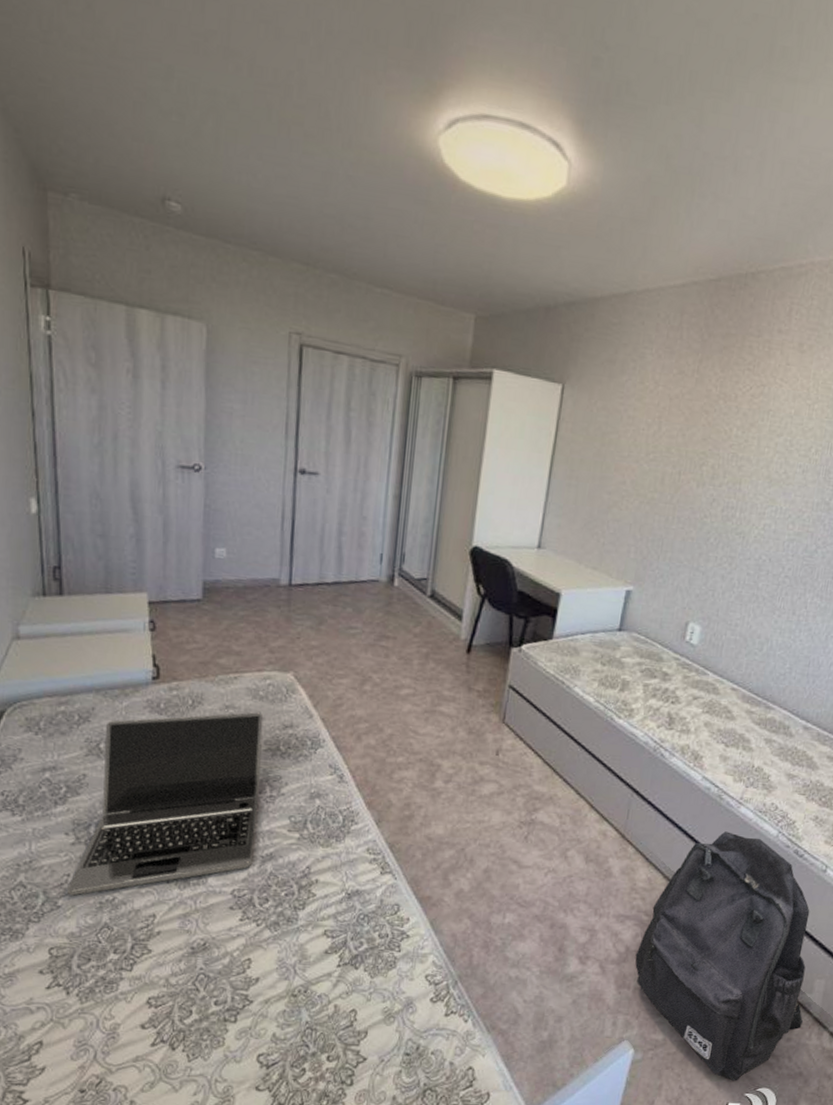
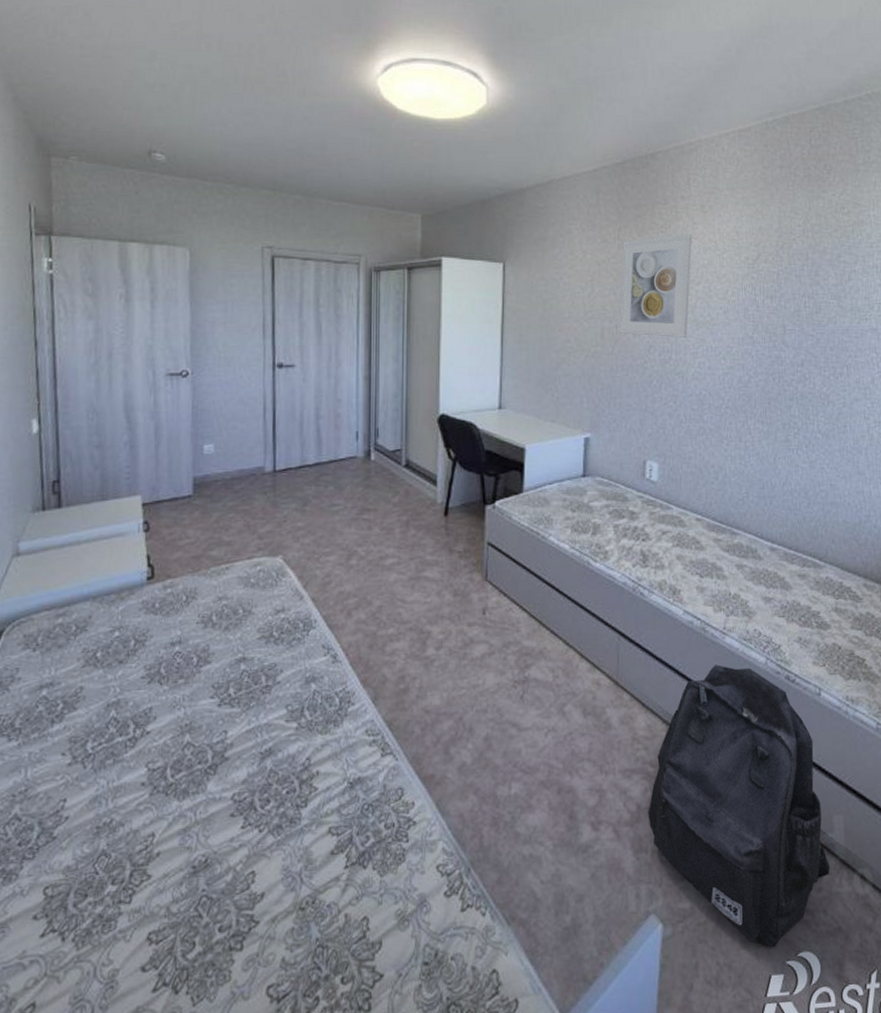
laptop: present [67,712,264,896] -> none [63,600,256,823]
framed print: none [681,375,782,495] -> present [619,233,692,337]

